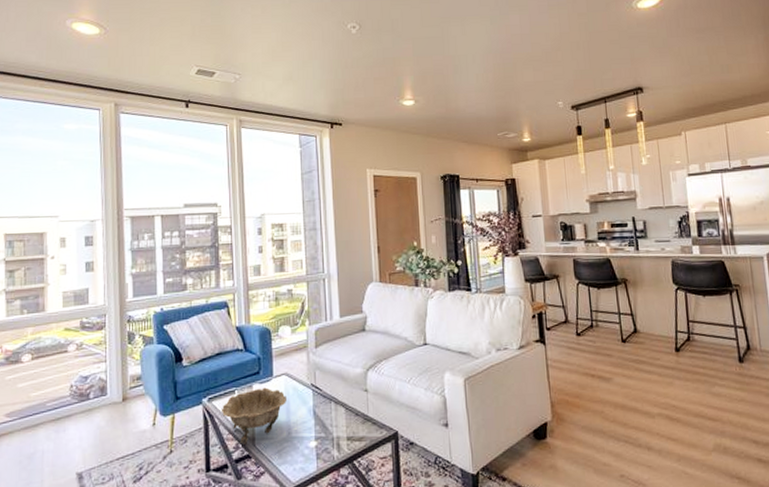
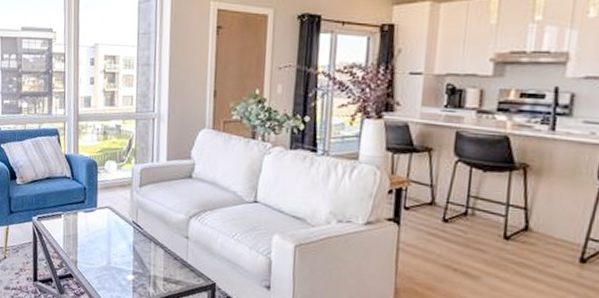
decorative bowl: present [221,387,286,444] -> none [48,216,108,265]

